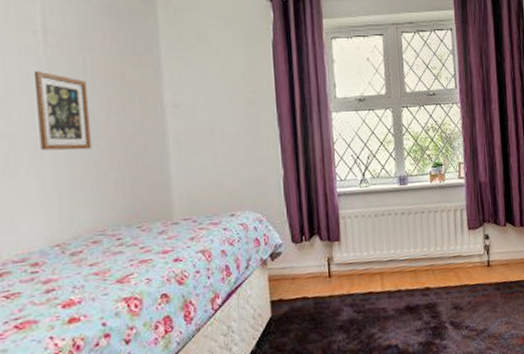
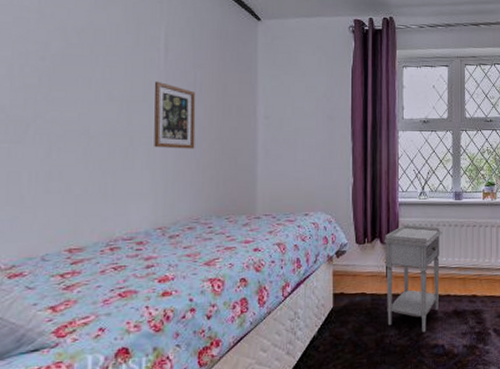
nightstand: none [323,216,390,333] -> present [383,225,442,332]

